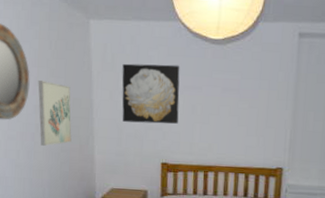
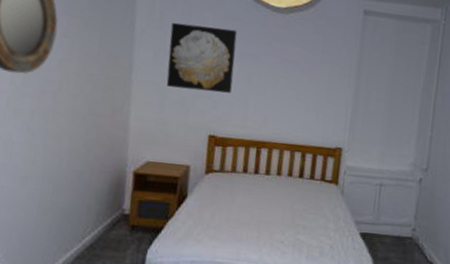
wall art: present [38,80,72,146] -> none [62,31,107,108]

